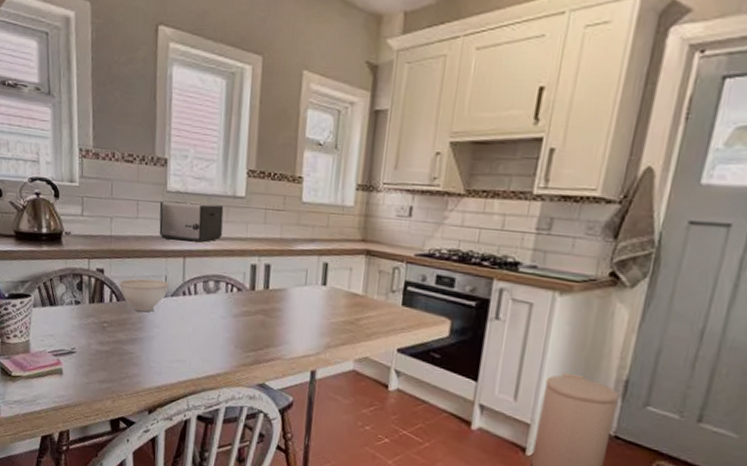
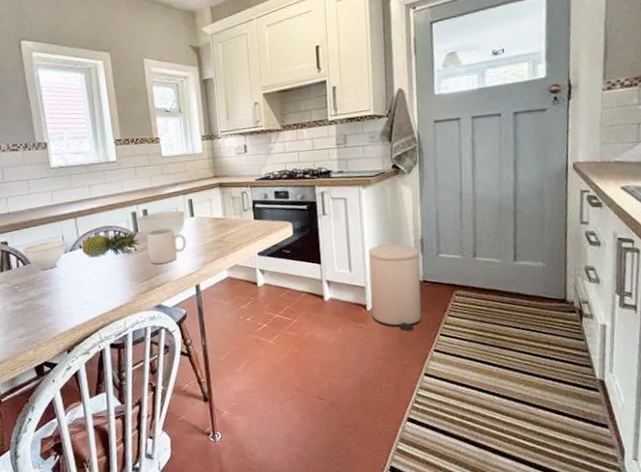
toaster: present [159,201,224,243] -> none [46,171,103,207]
fruit: none [185,283,255,315] -> present [81,230,141,257]
bowl: none [255,270,316,305] -> present [136,210,185,238]
mug: none [261,291,311,336] -> present [146,228,187,264]

